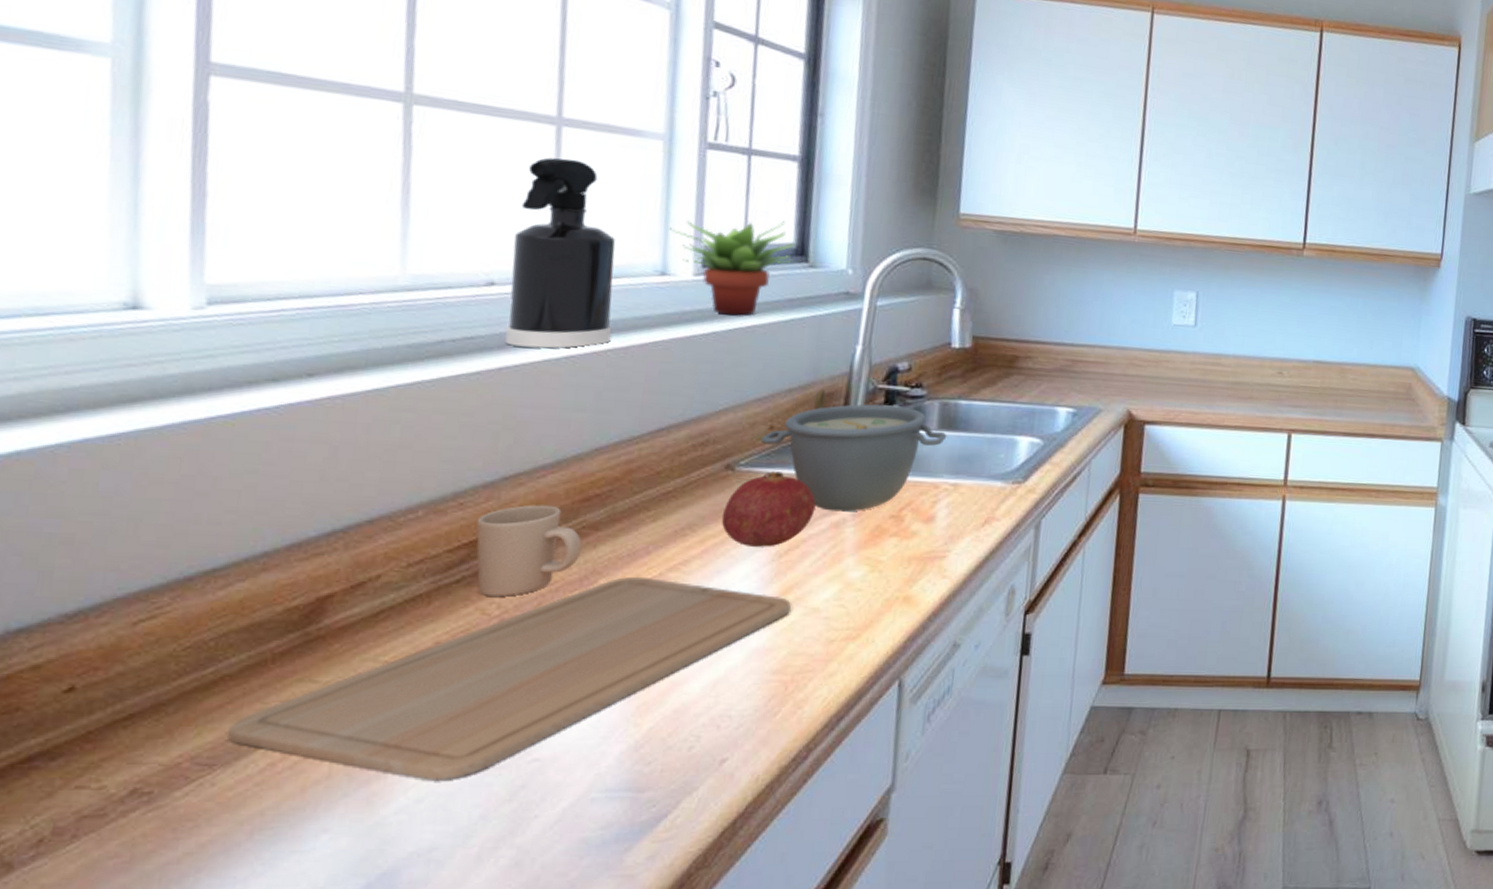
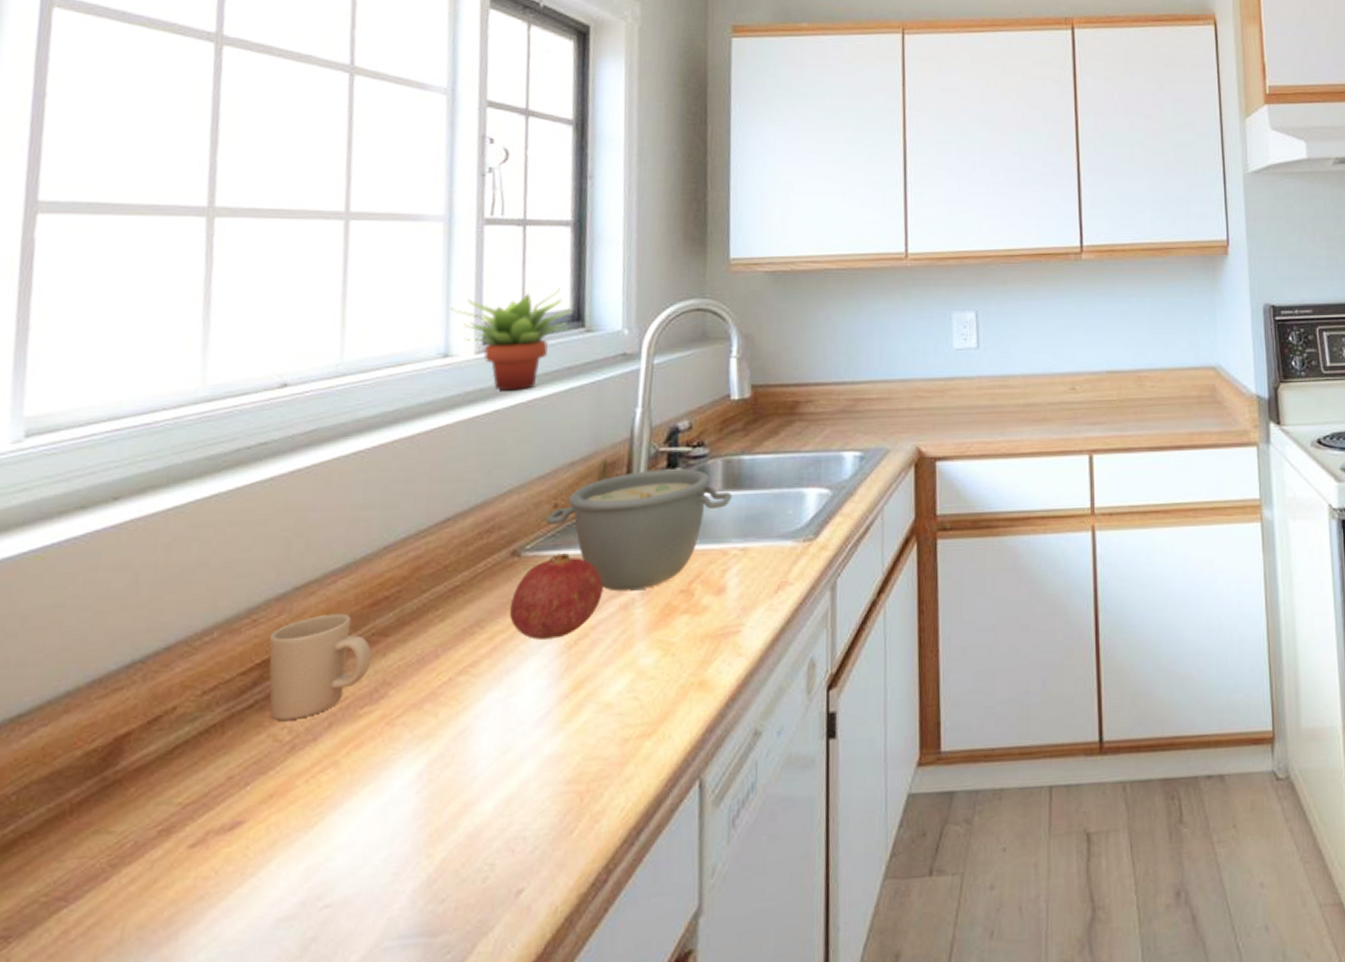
chopping board: present [226,576,792,780] -> none [23,683,584,939]
spray bottle: present [505,157,616,349] -> none [297,251,401,447]

